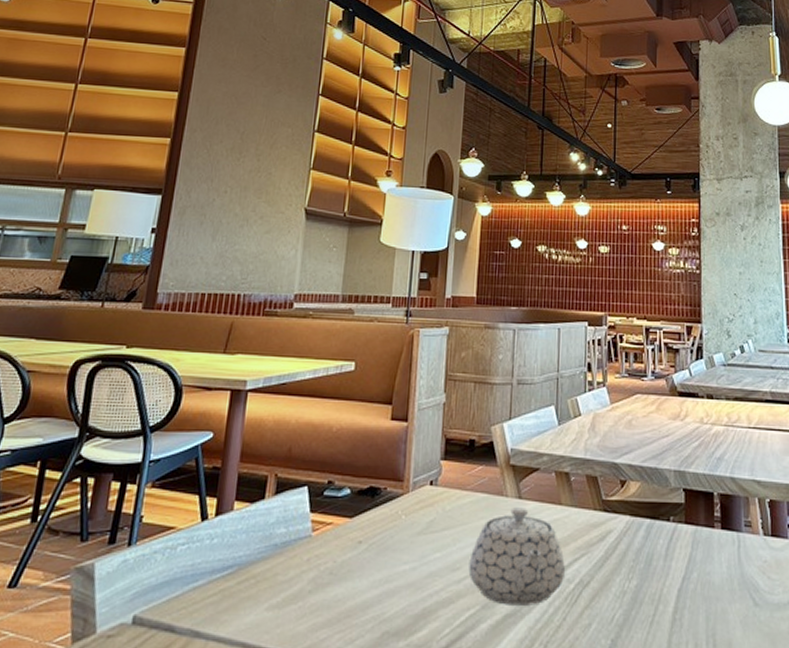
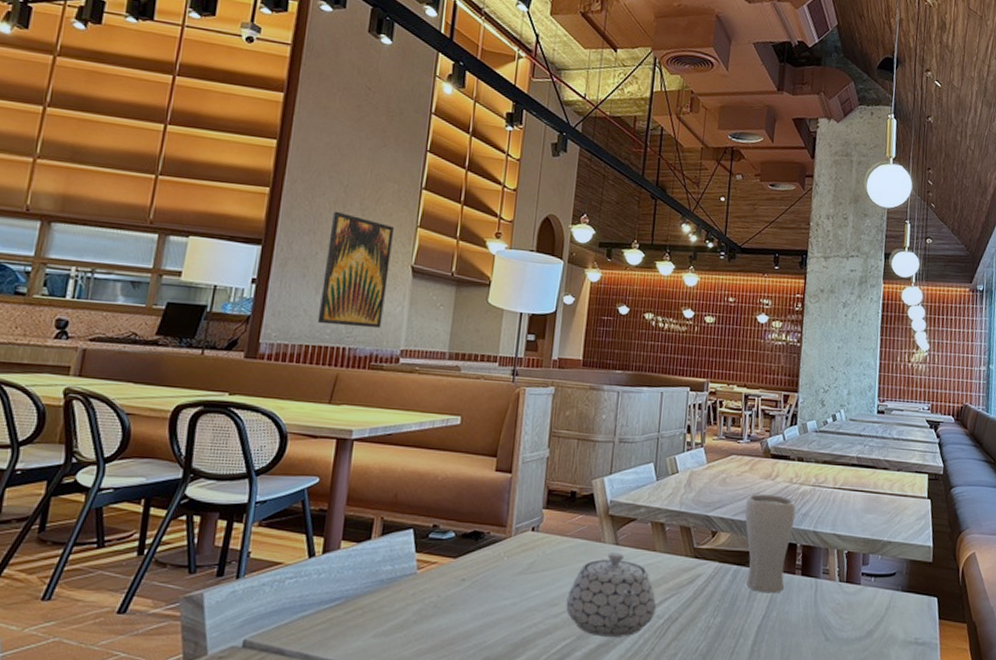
wall art: none [213,157,289,274] -> present [317,211,395,329]
drinking glass: none [654,437,710,551] -> present [744,494,796,594]

